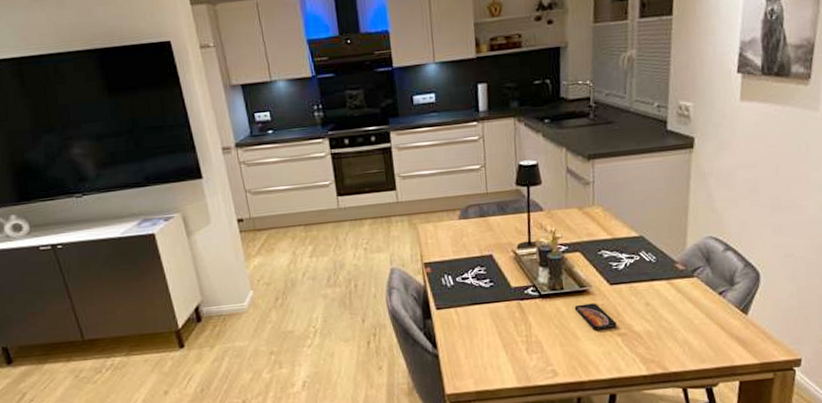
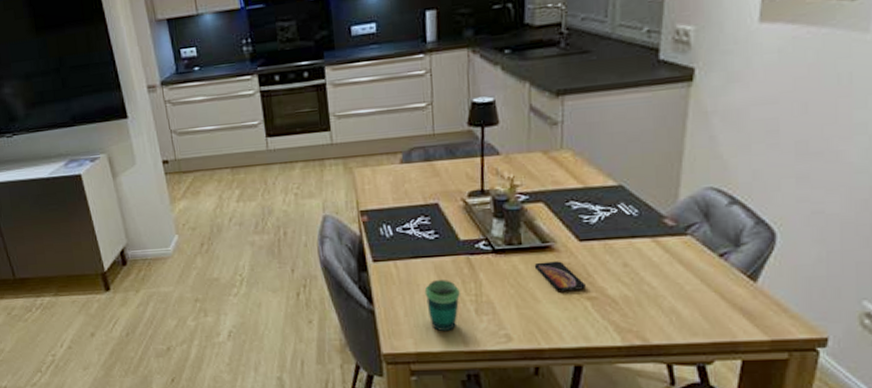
cup: none [482,323,513,371] -> present [424,280,460,332]

